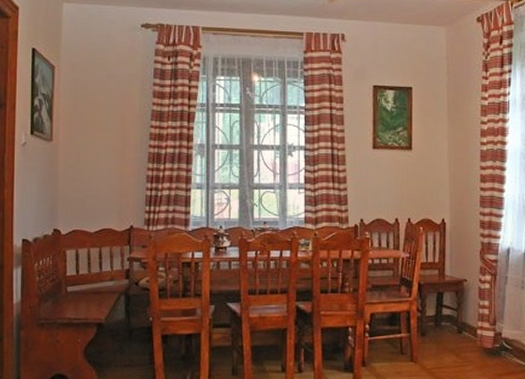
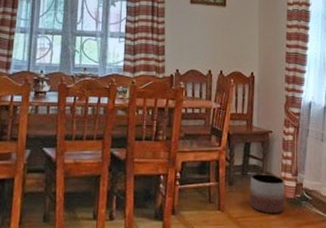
planter: none [444,323,482,365] -> present [249,173,284,214]

